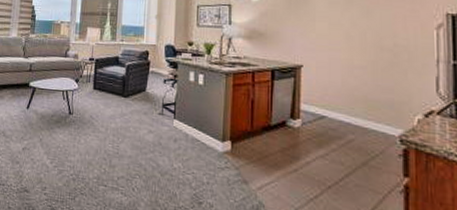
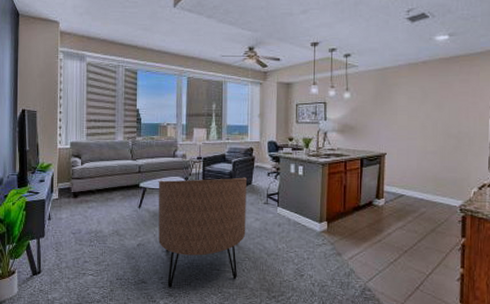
armchair: none [44,80,142,201] -> present [158,177,248,288]

